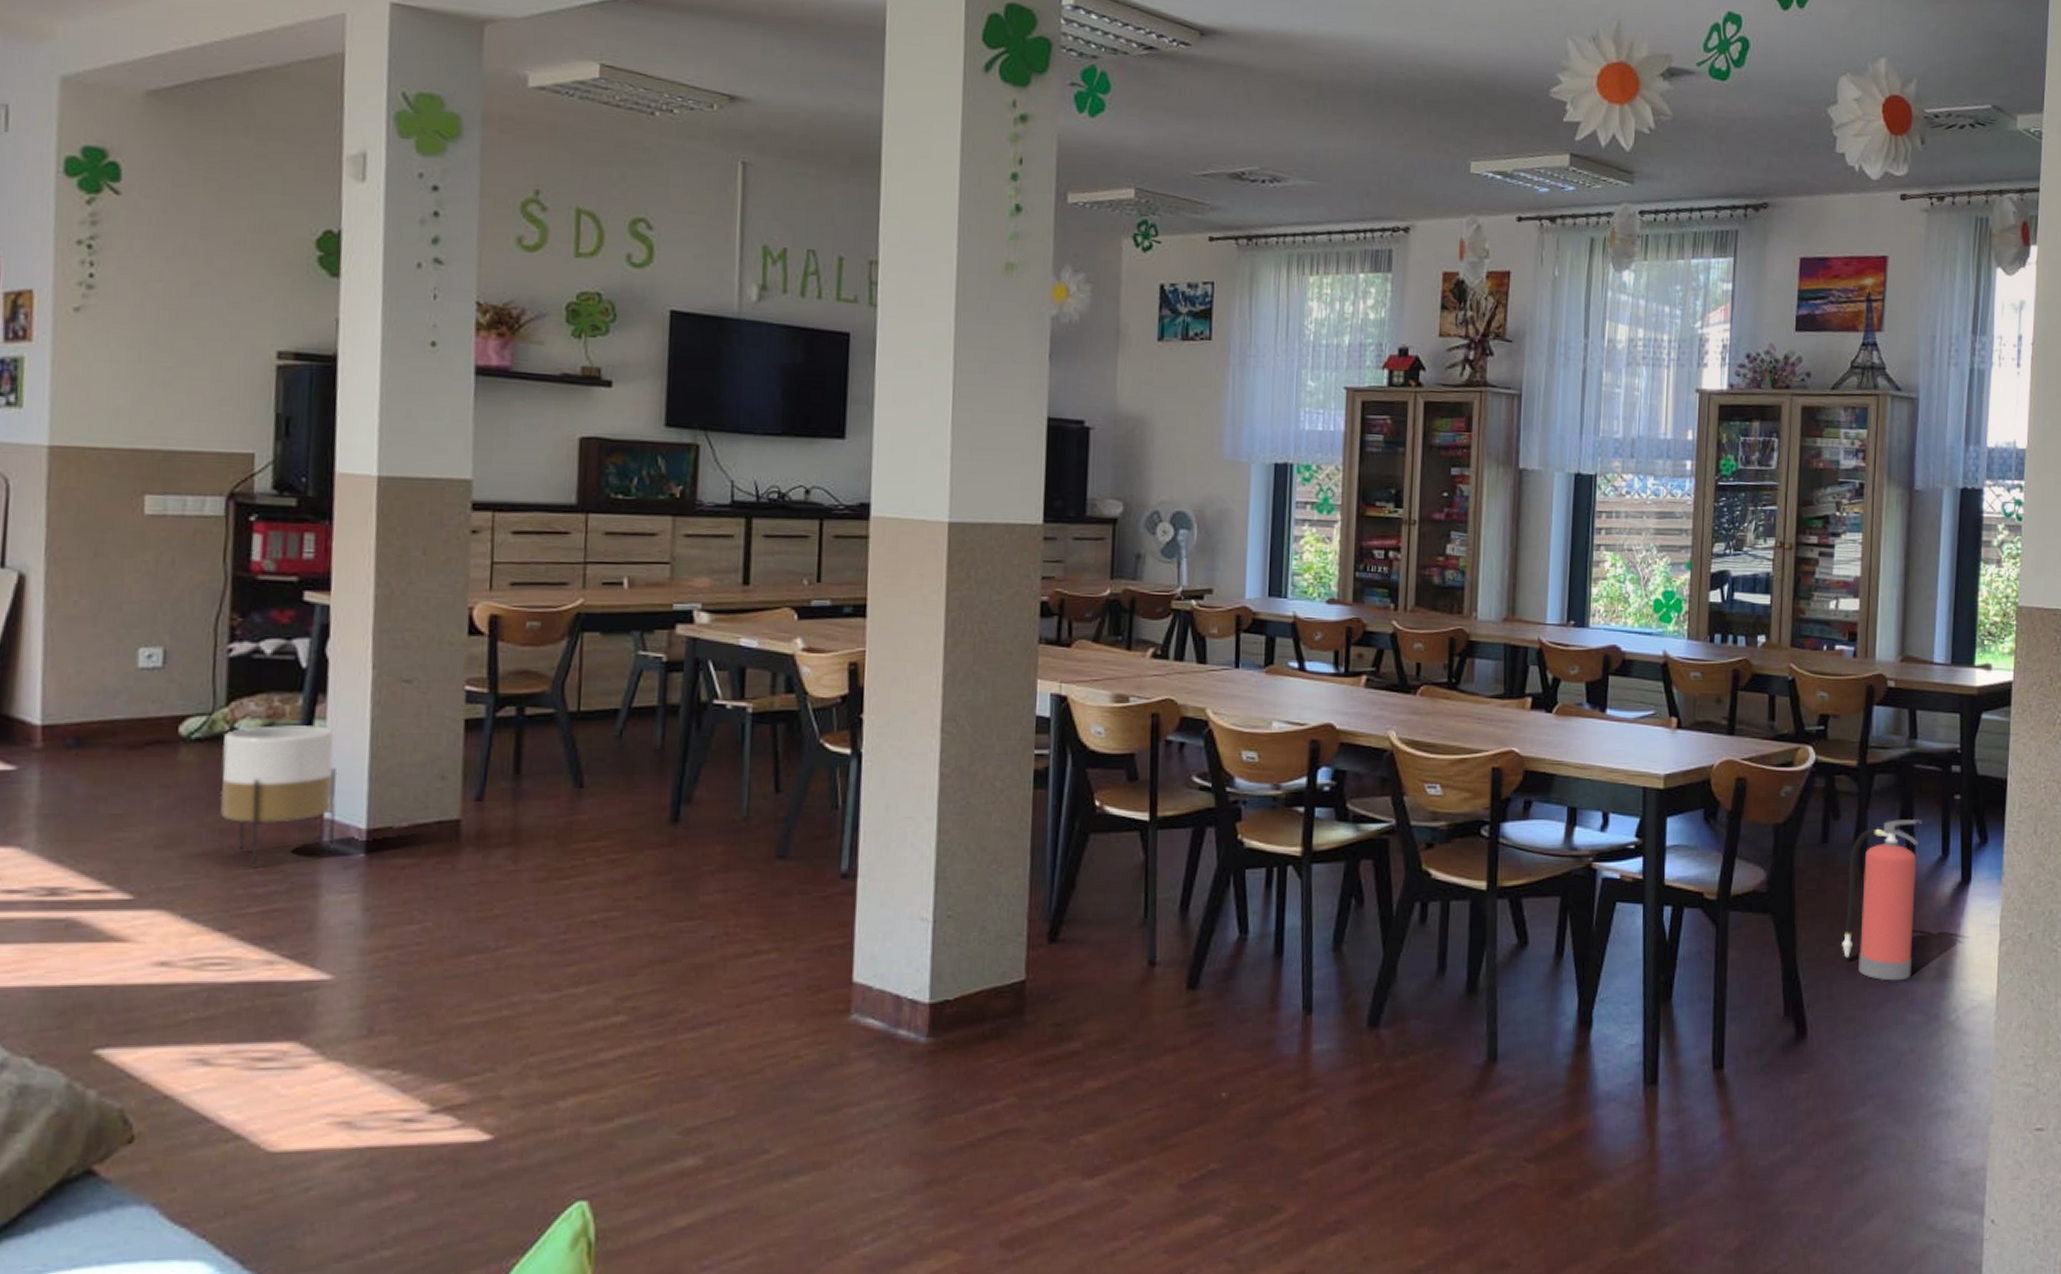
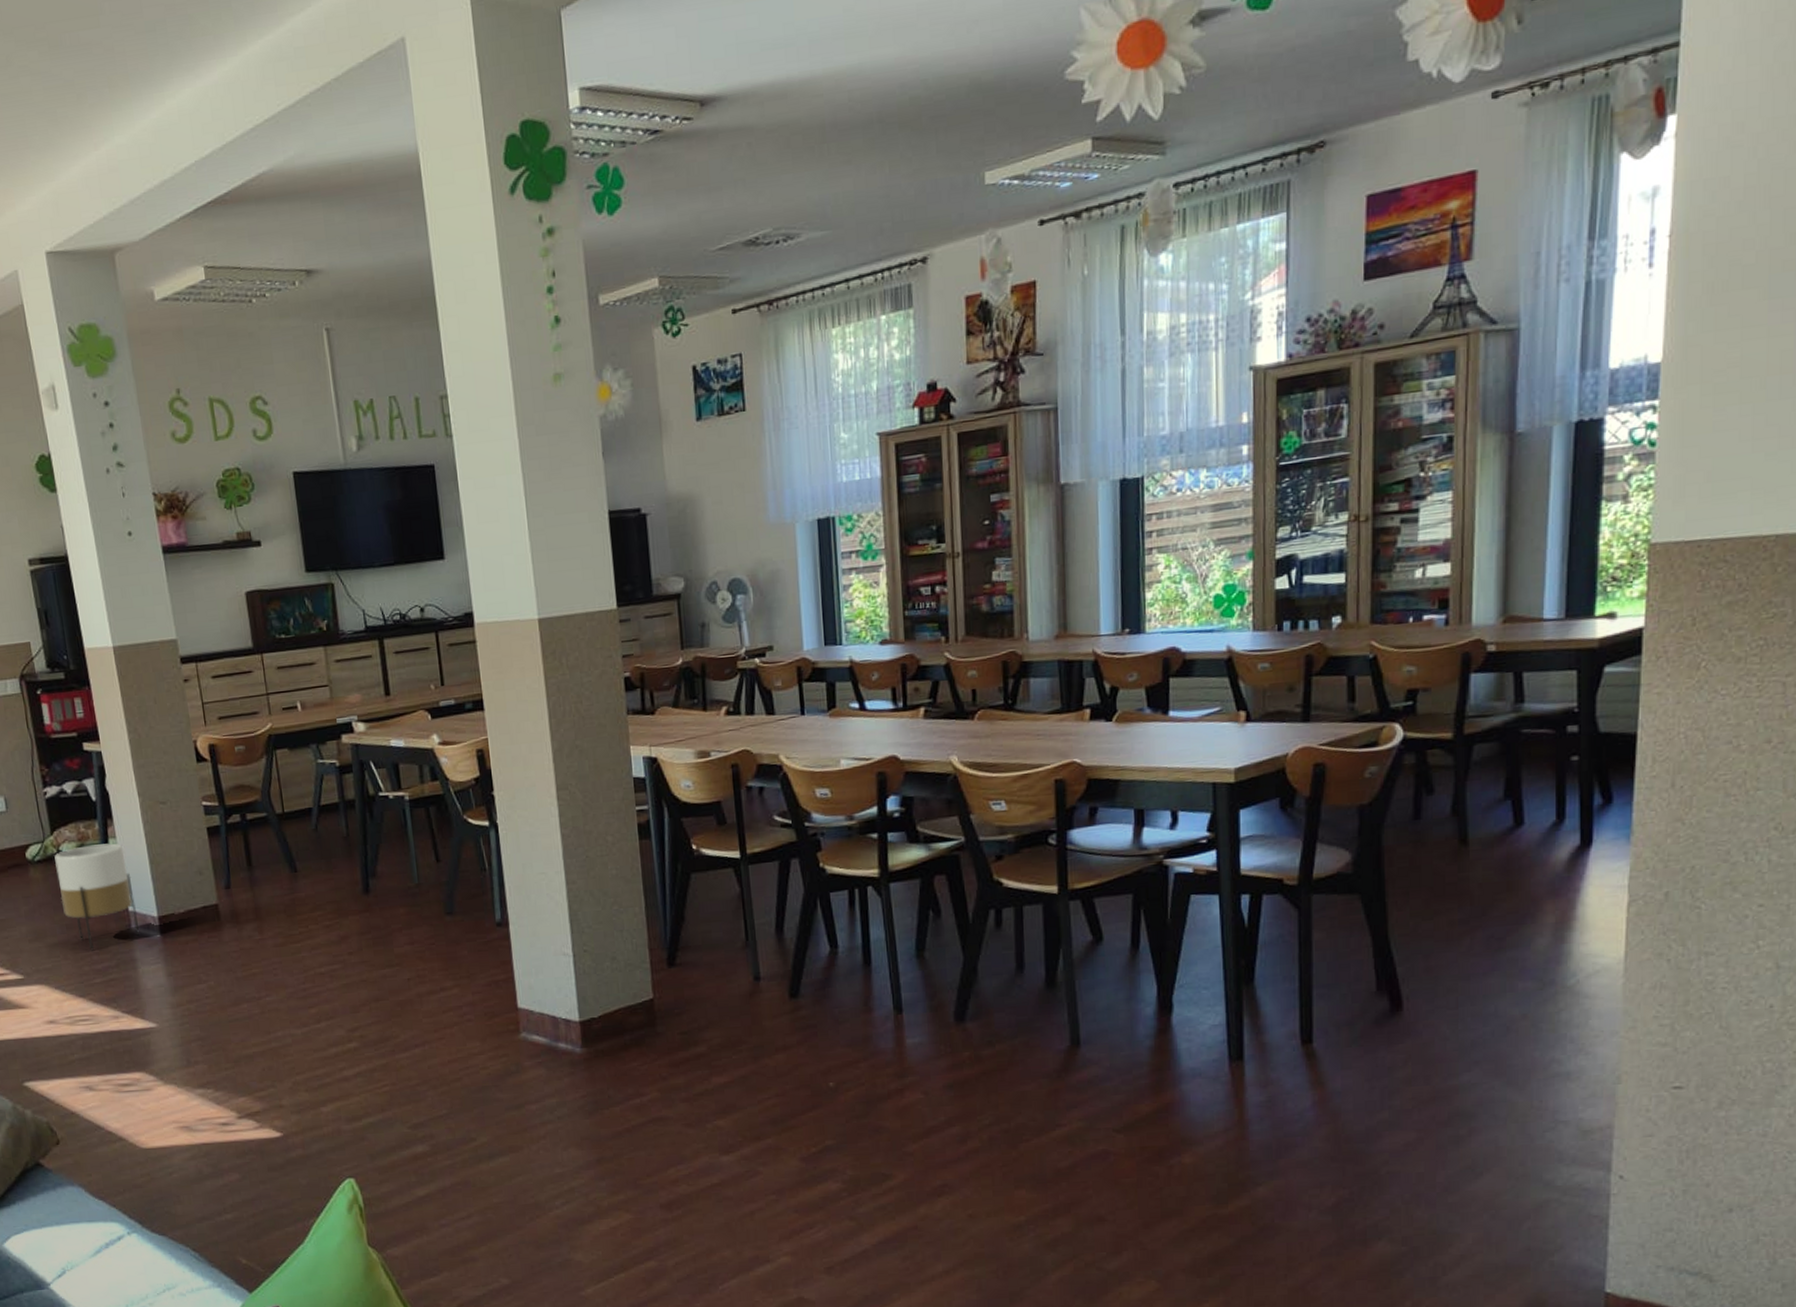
fire extinguisher: present [1842,818,1923,981] -> none [1440,785,1532,951]

